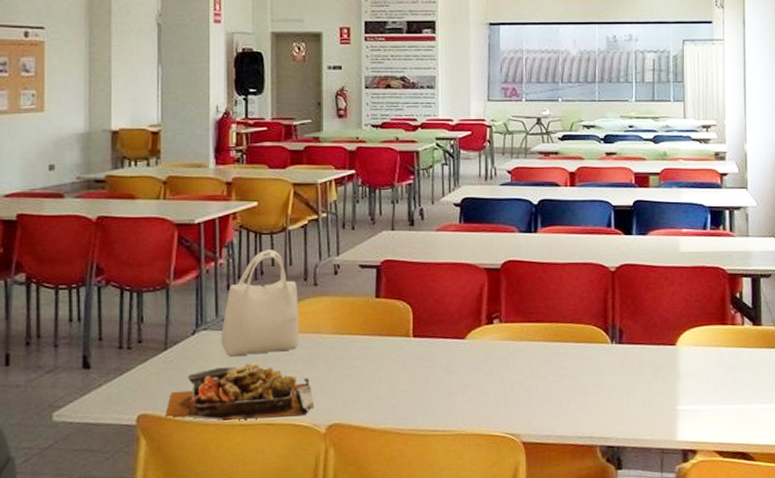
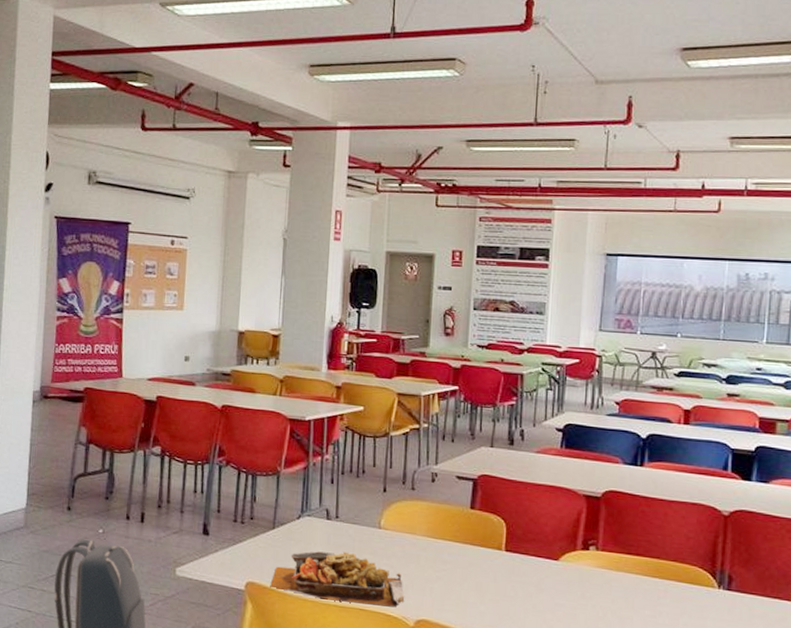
handbag: present [220,250,300,357] -> none [322,451,396,546]

